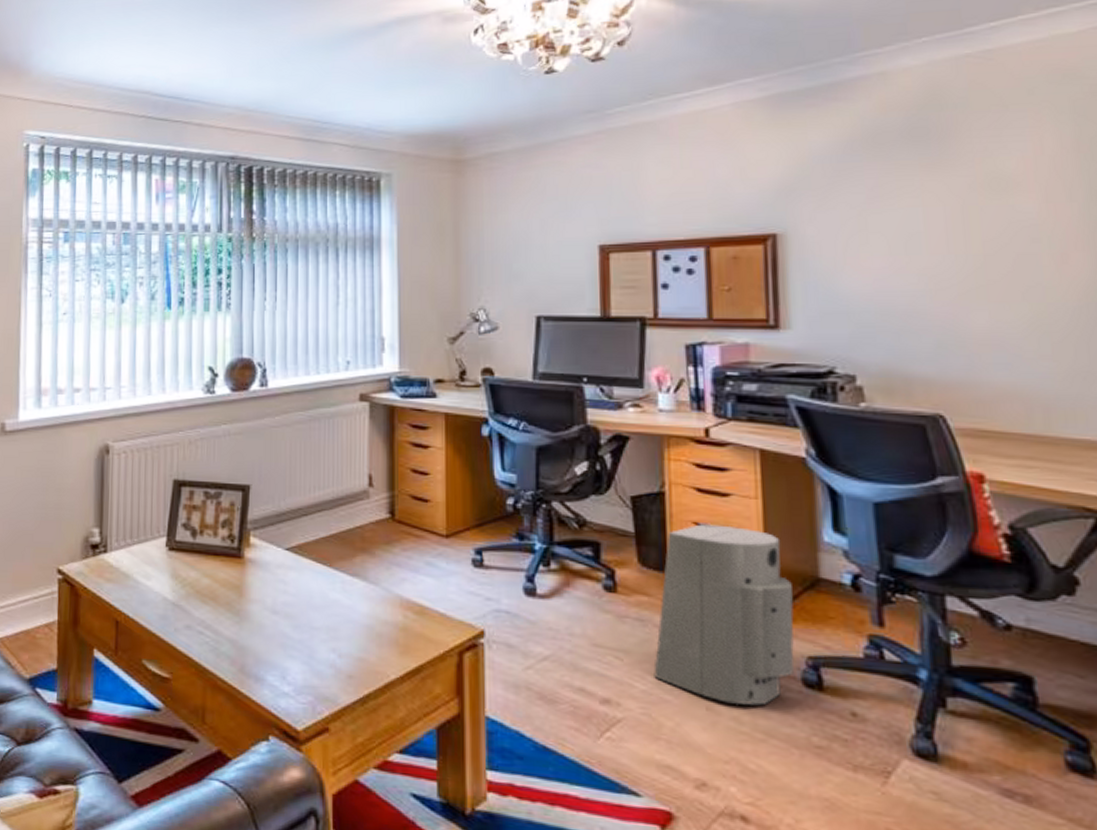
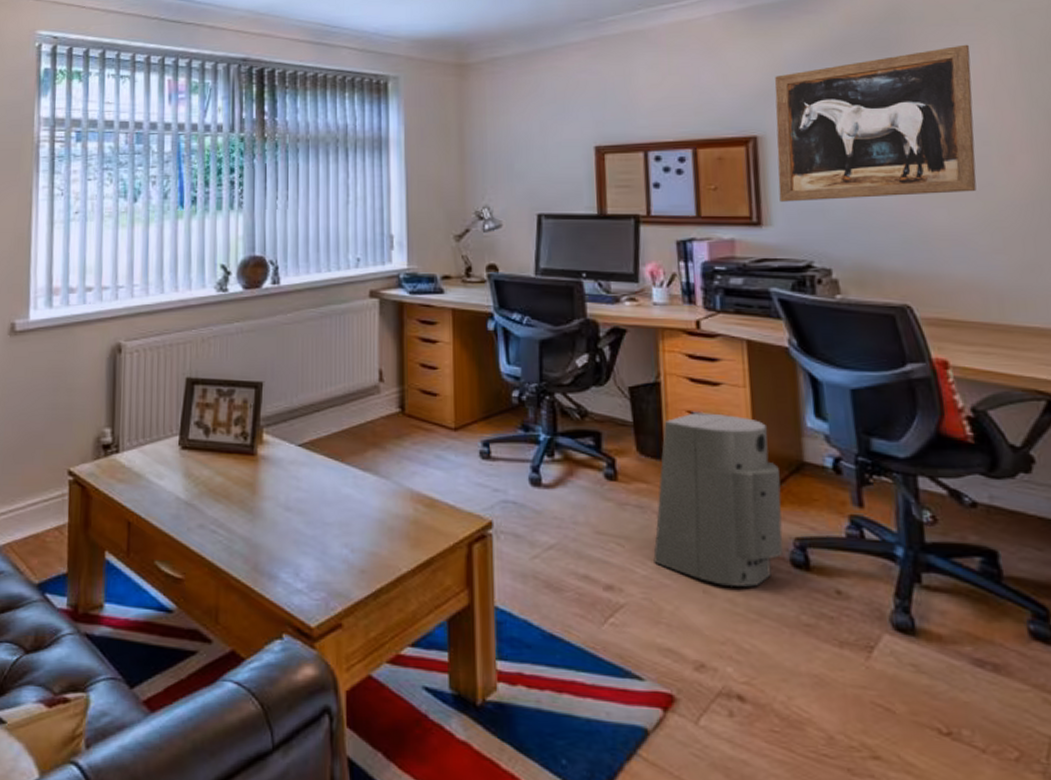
wall art: none [797,132,1023,304] -> present [774,44,977,202]

